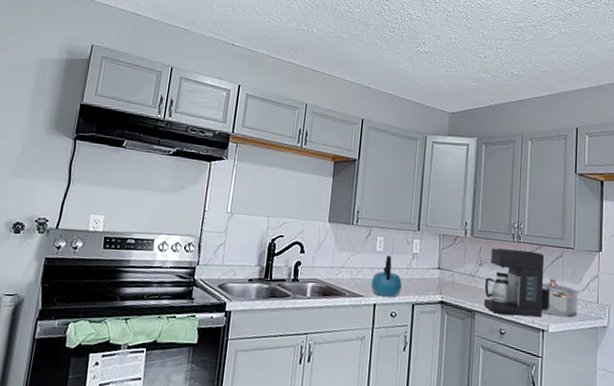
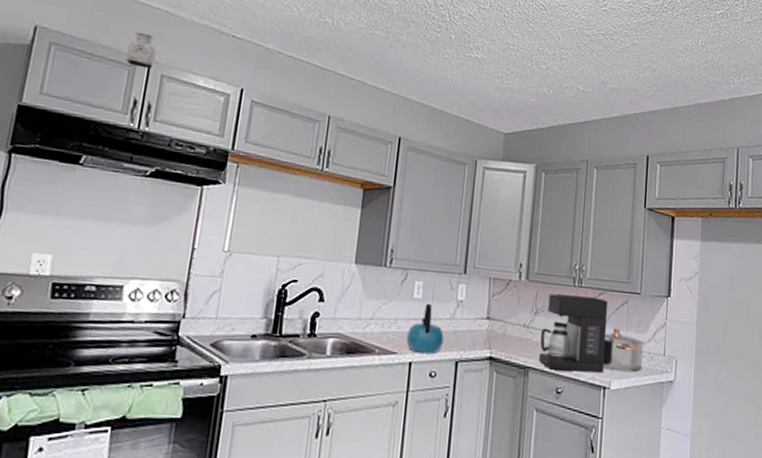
decorative bottle: none [155,44,176,73] -> present [126,30,157,69]

